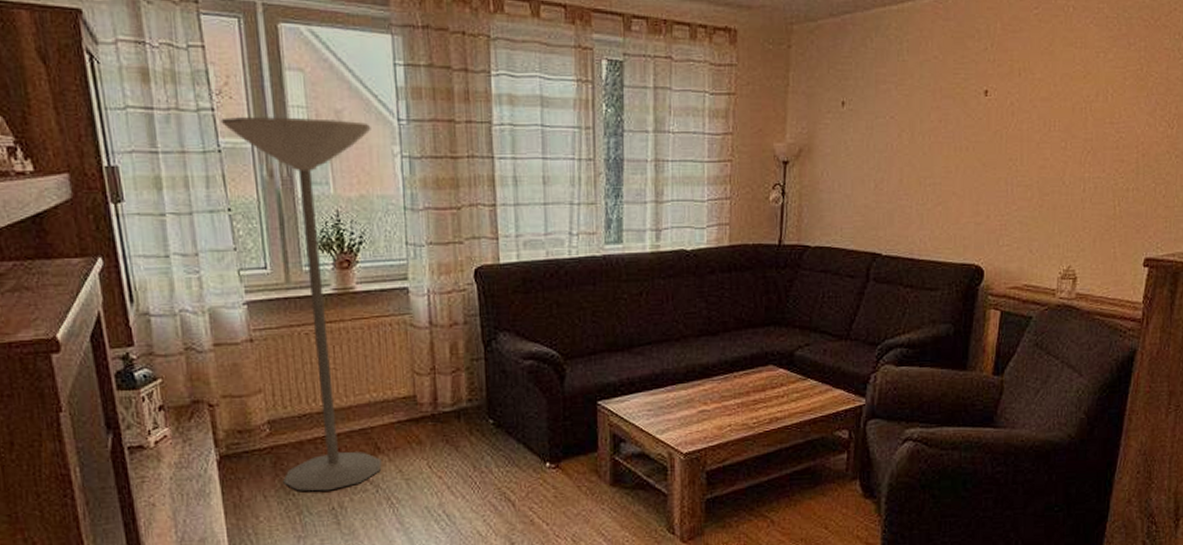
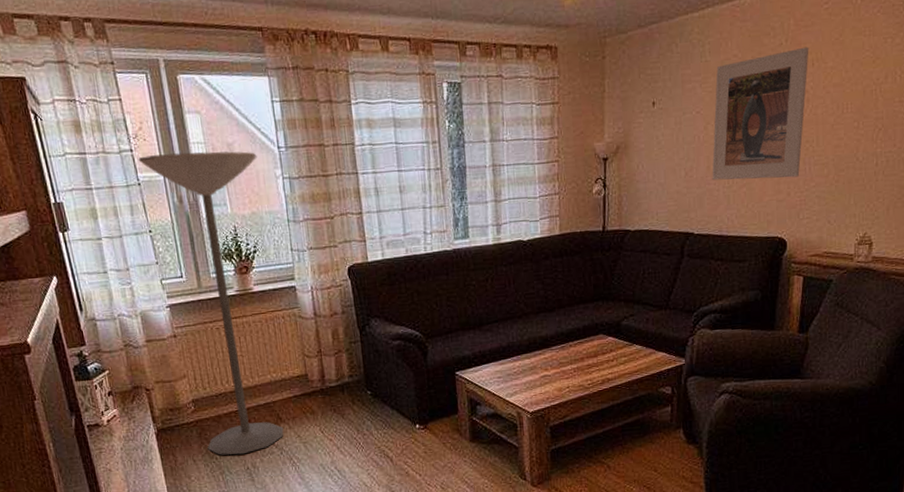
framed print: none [904,54,1016,199] -> present [712,47,809,181]

